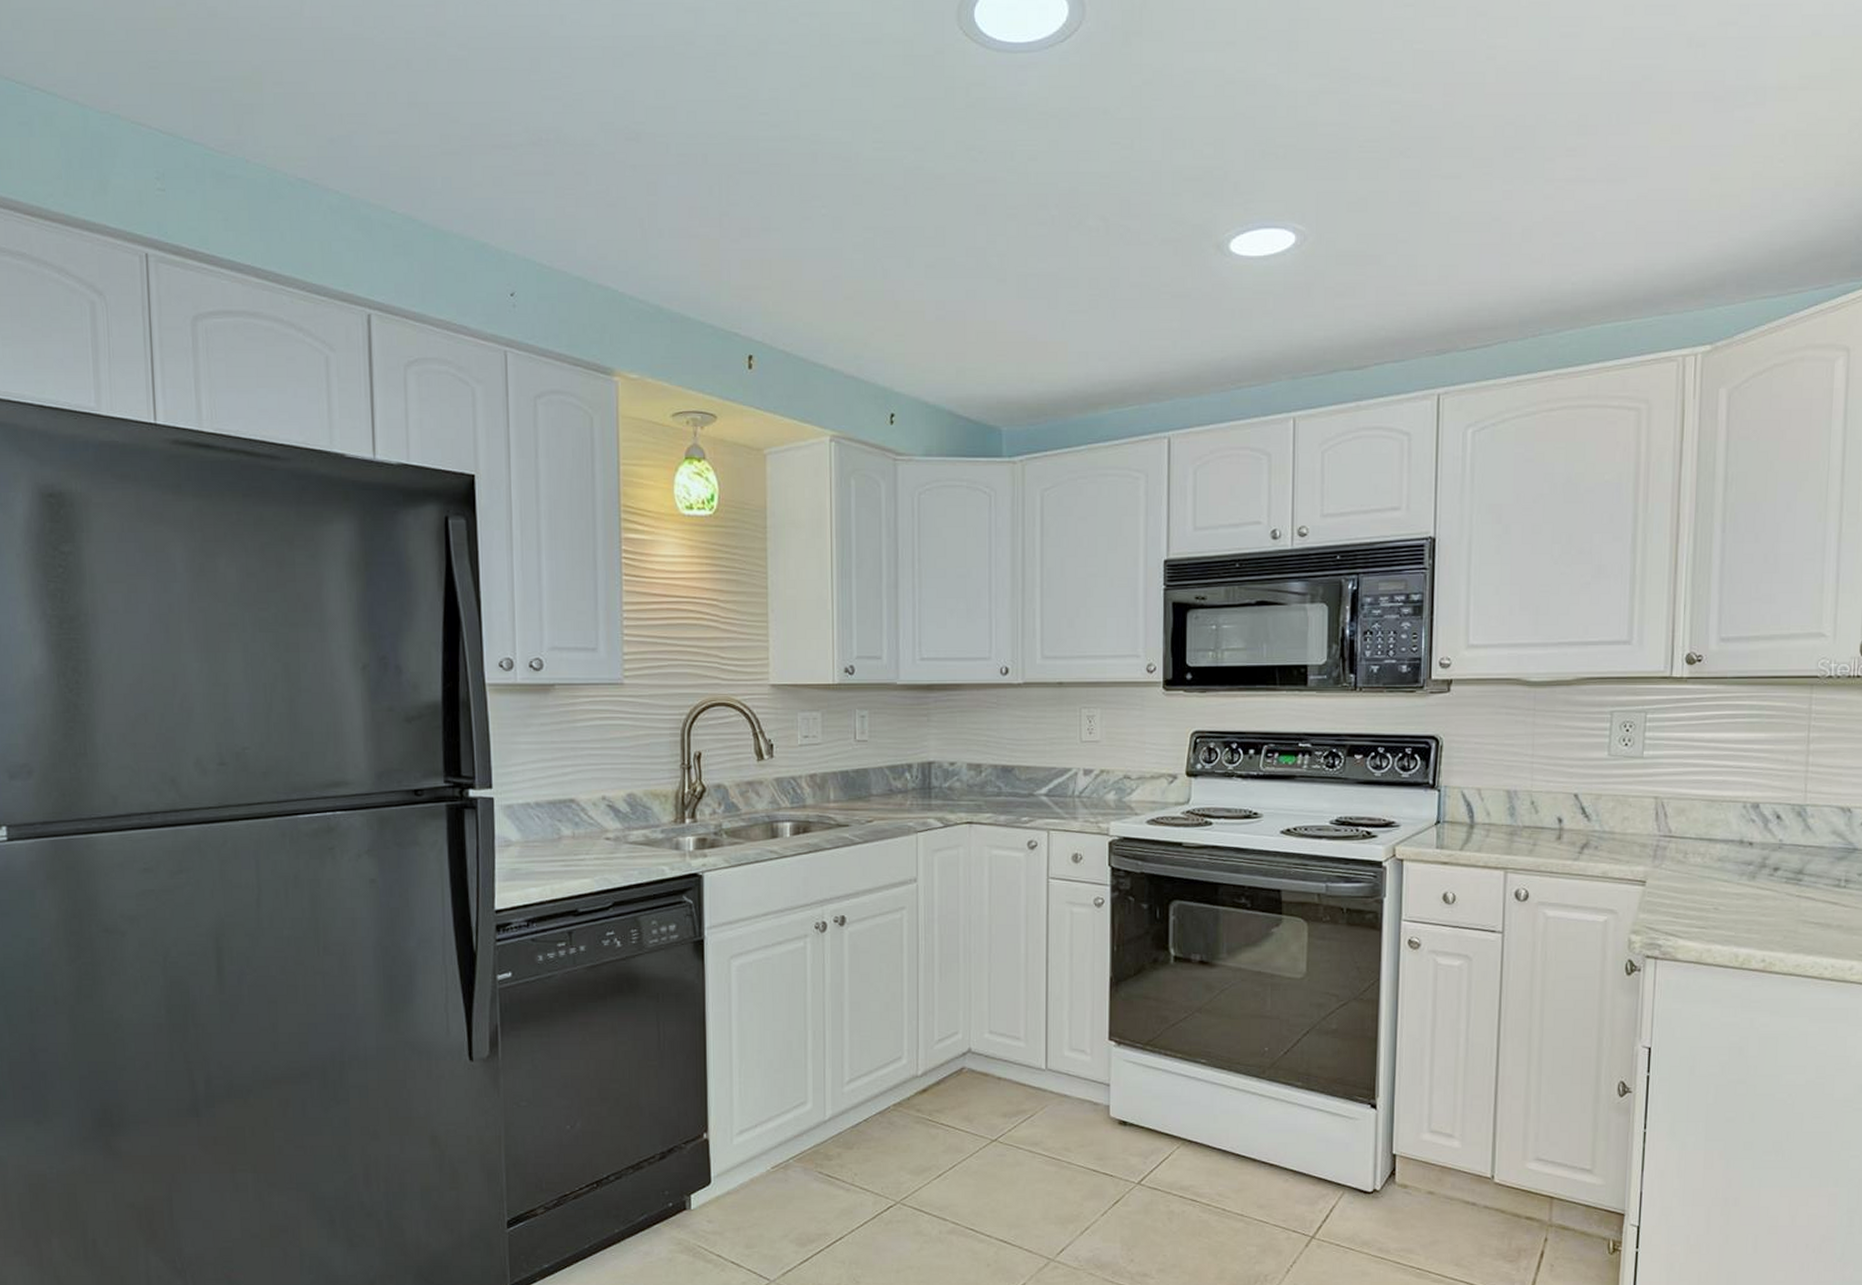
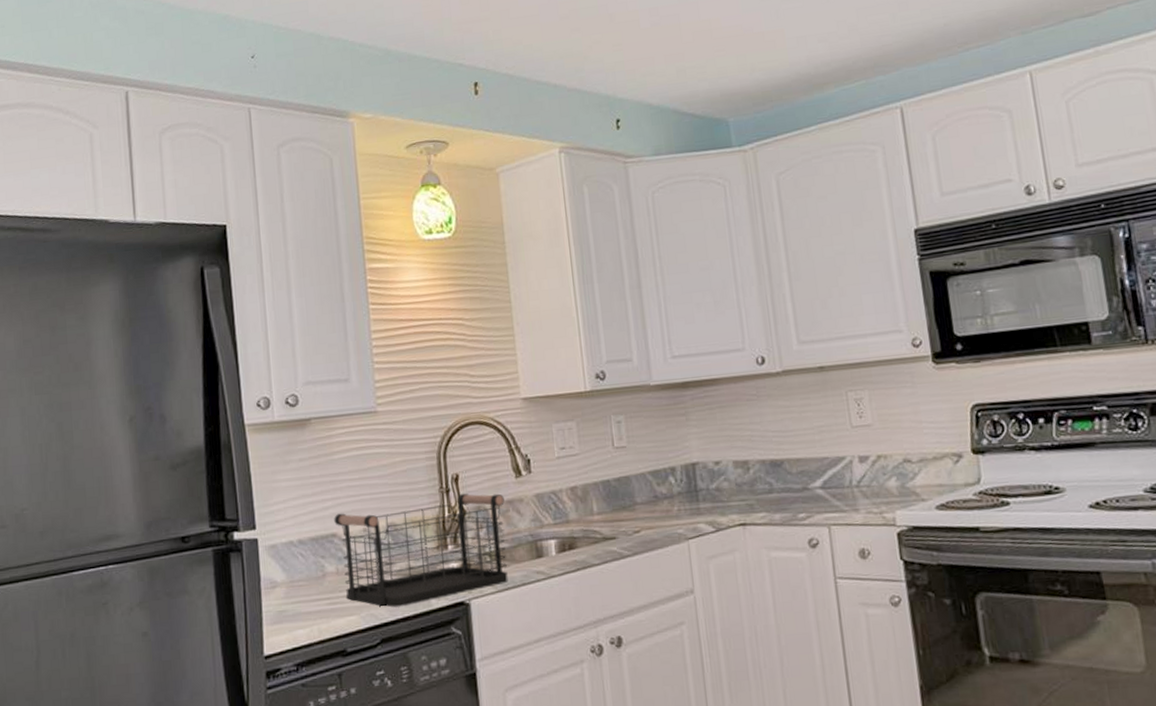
dish rack: none [573,771,744,874] -> present [334,493,508,608]

